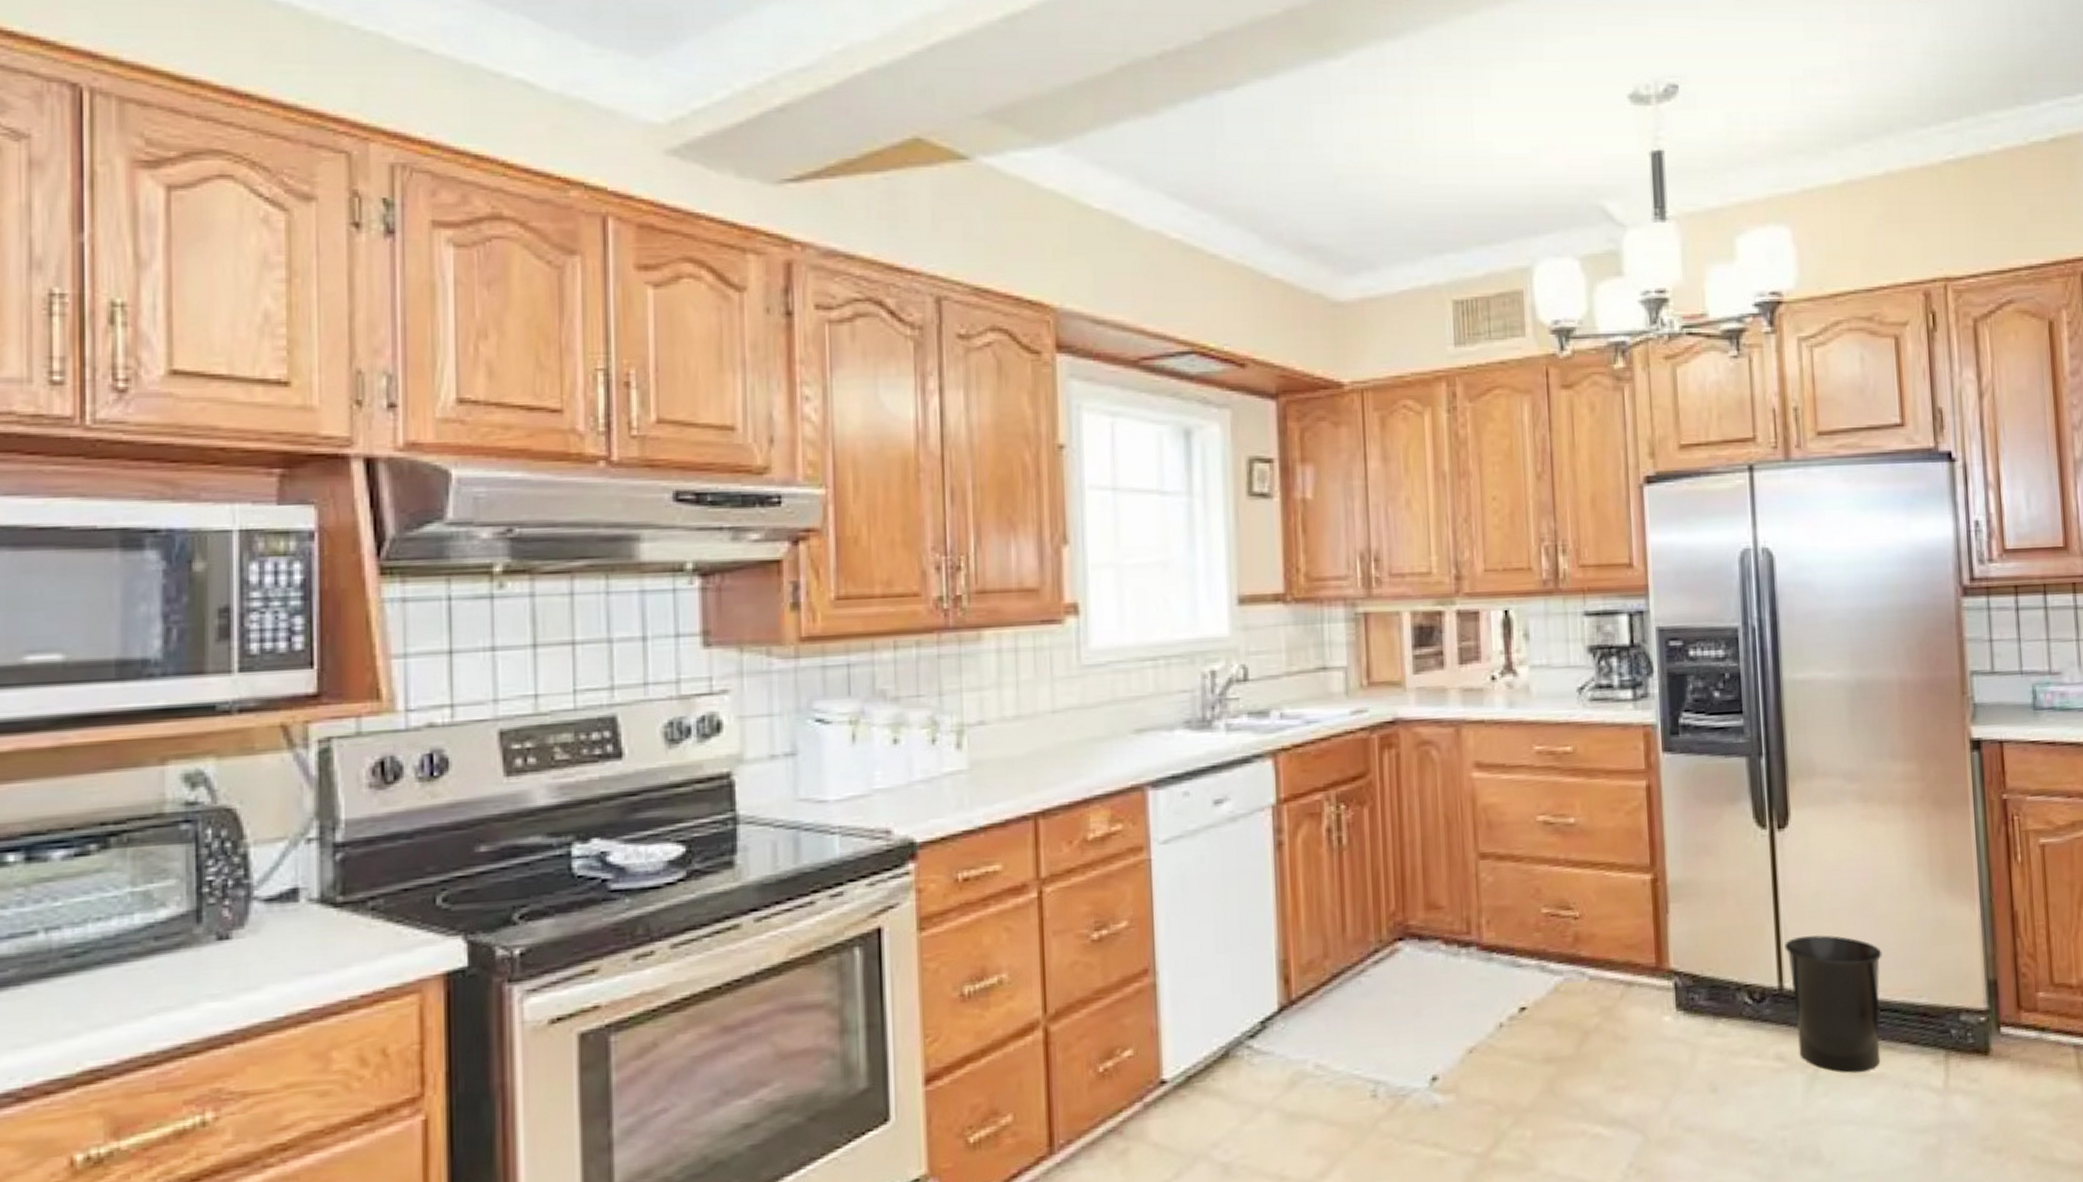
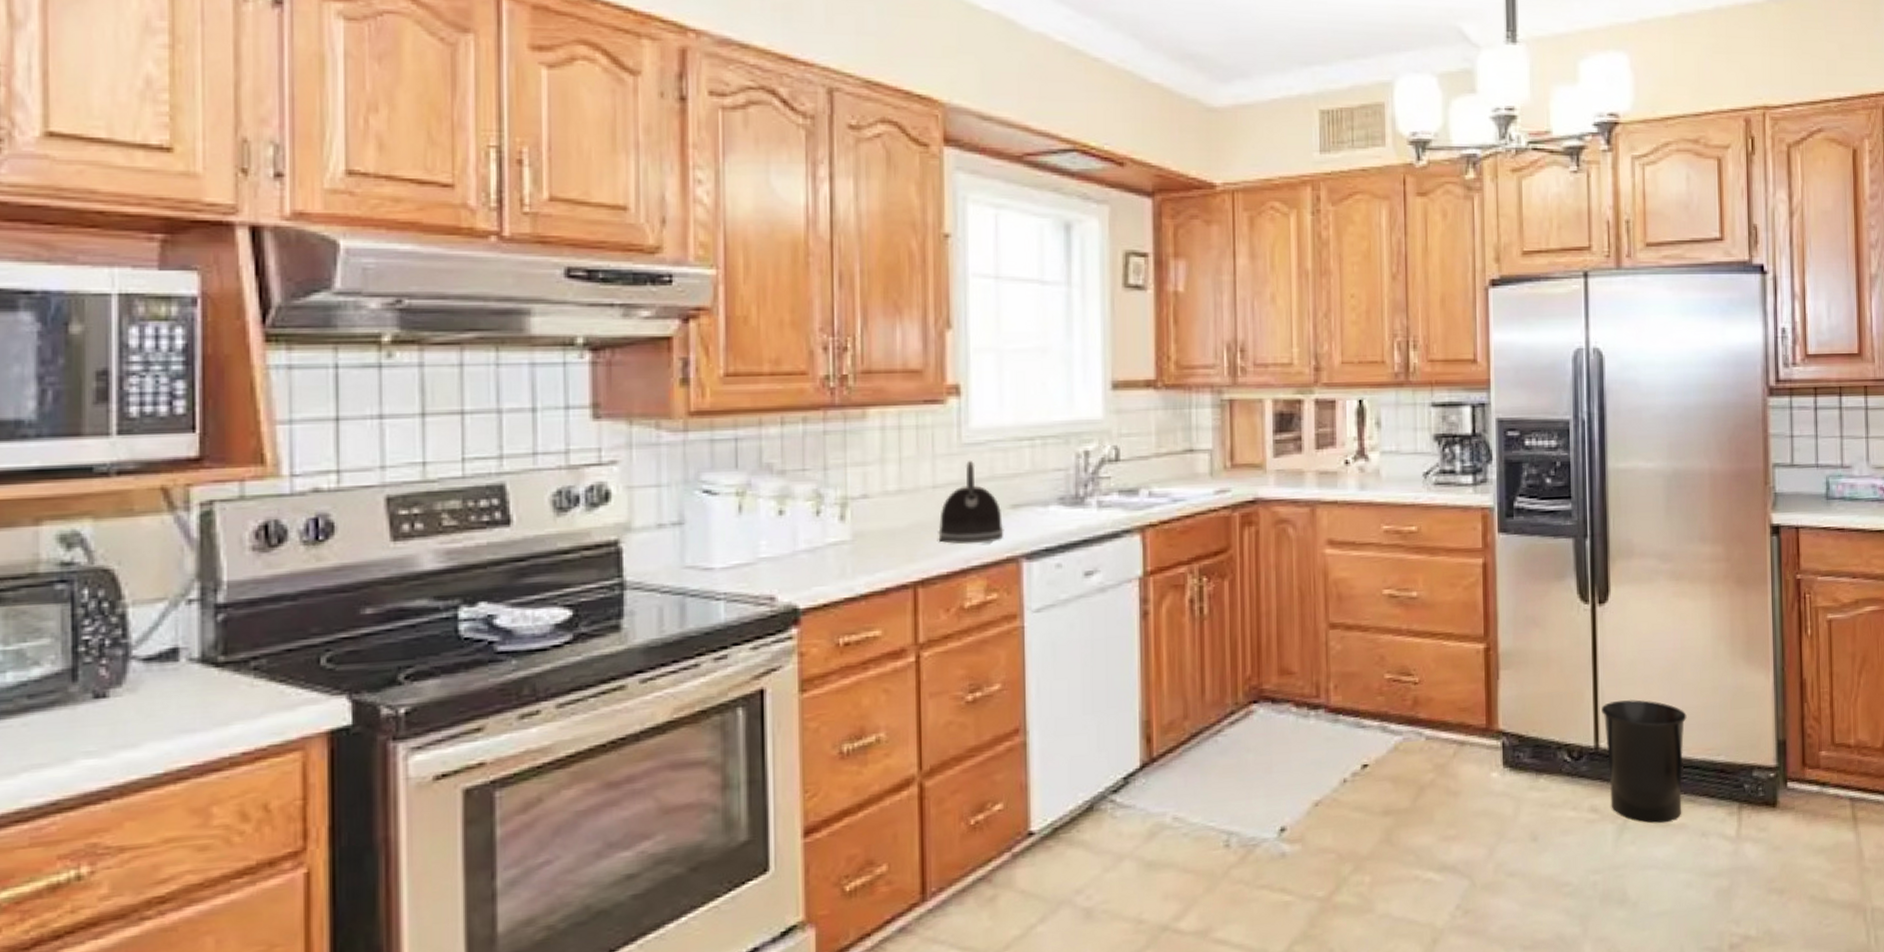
kettle: none [1058,684,1128,772] -> present [938,461,1004,544]

